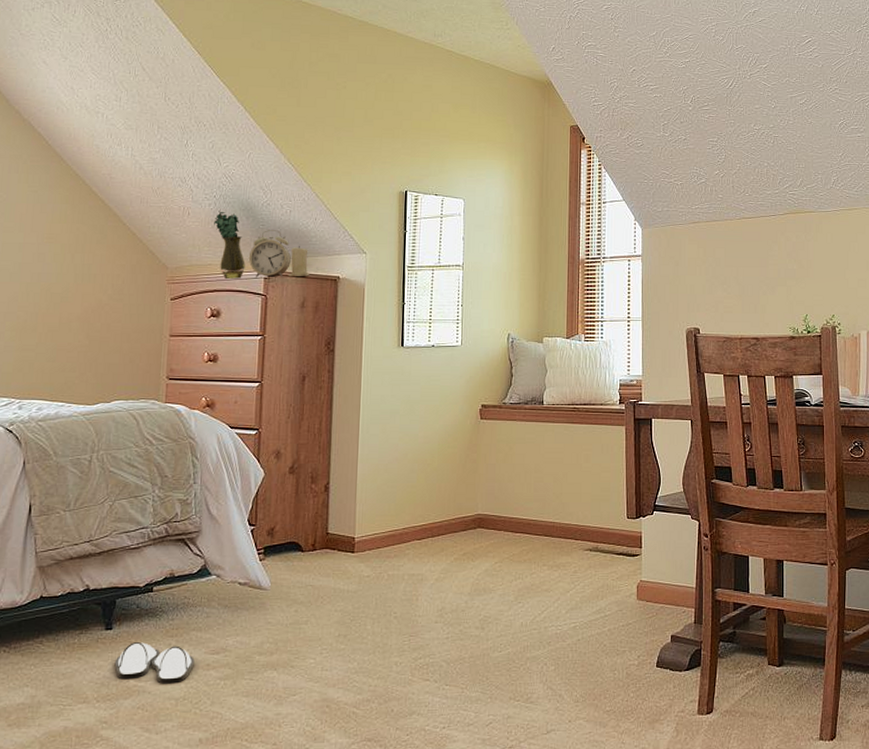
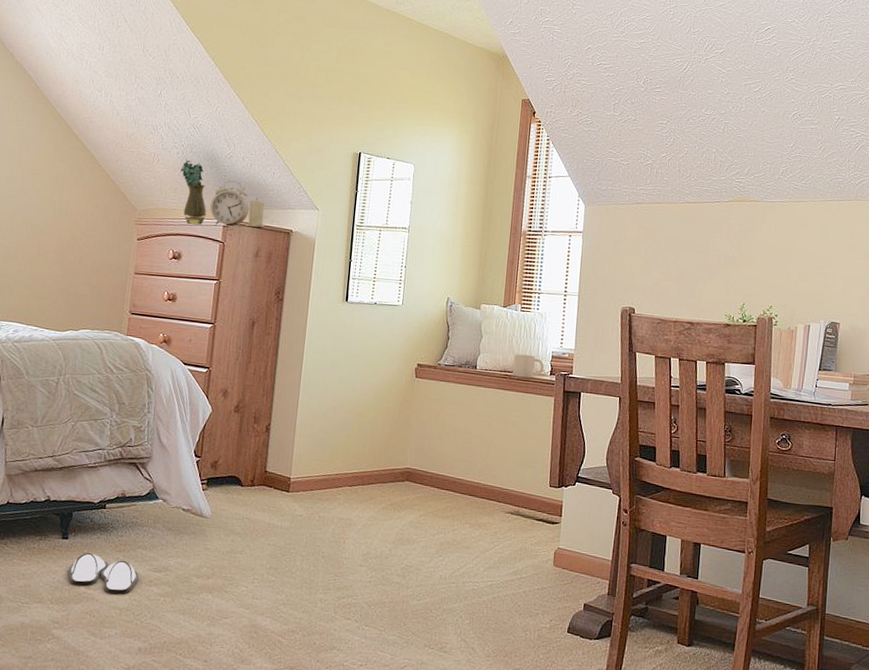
mug: none [580,385,612,409] -> present [512,354,544,379]

